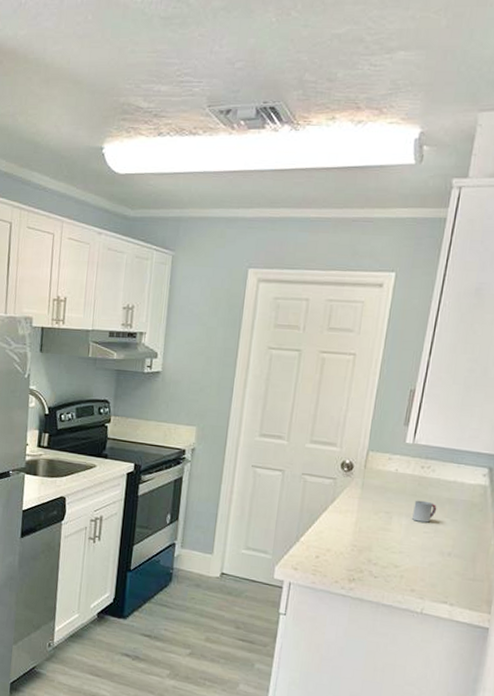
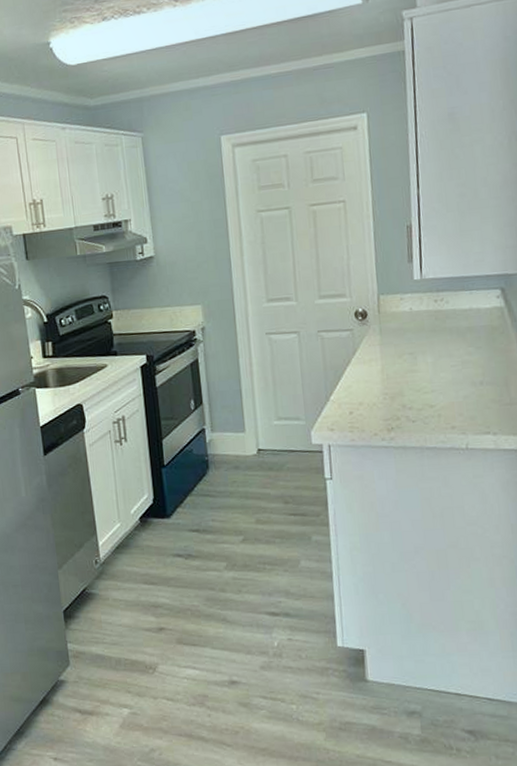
cup: present [412,500,437,523] -> none [435,334,459,357]

